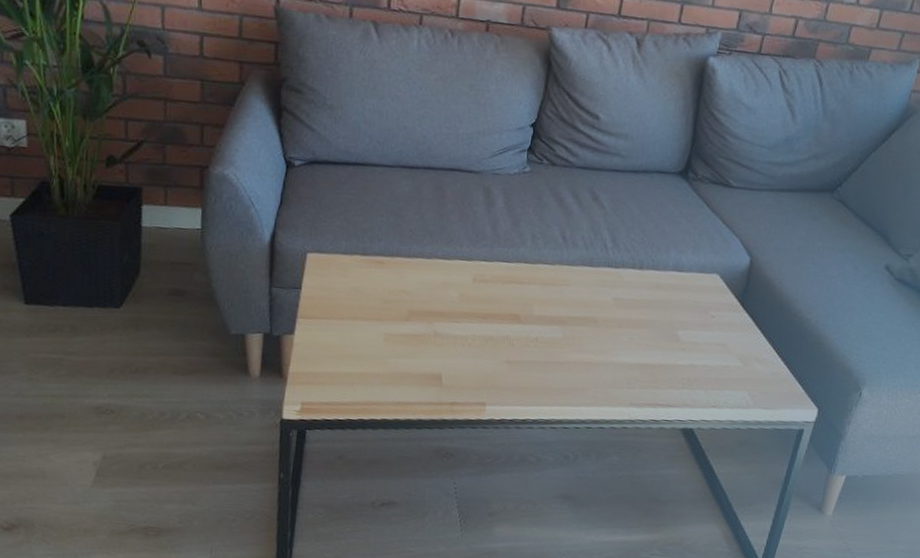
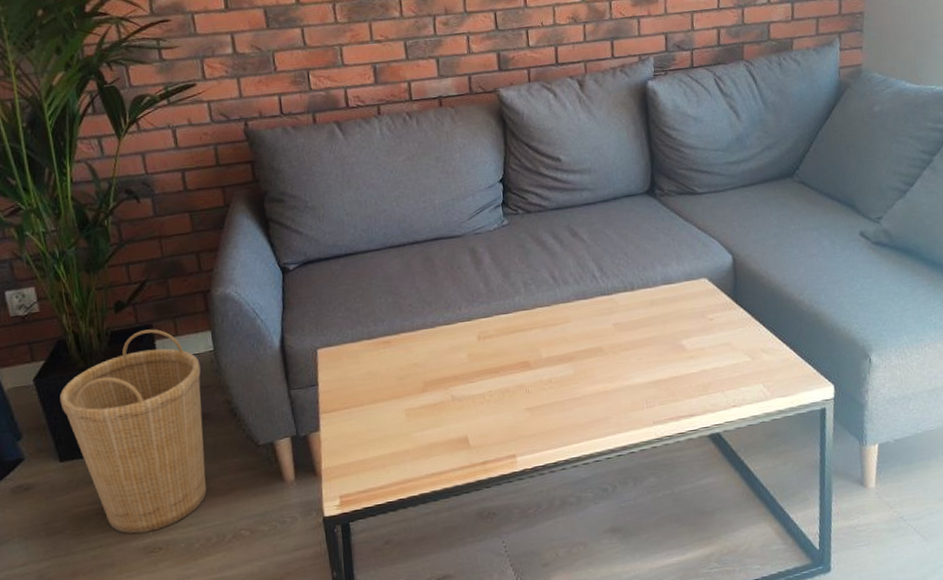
basket: none [34,191,185,394] -> present [59,329,207,534]

